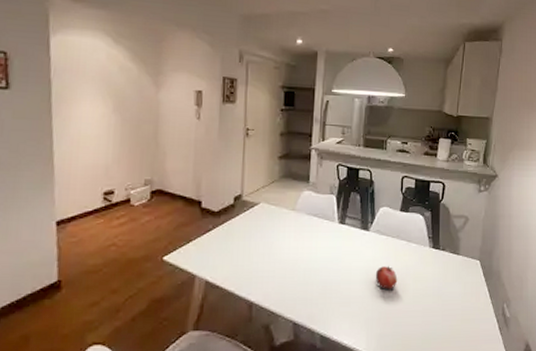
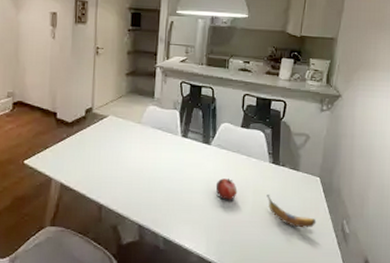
banana: none [428,281,478,315] -> present [267,195,317,228]

